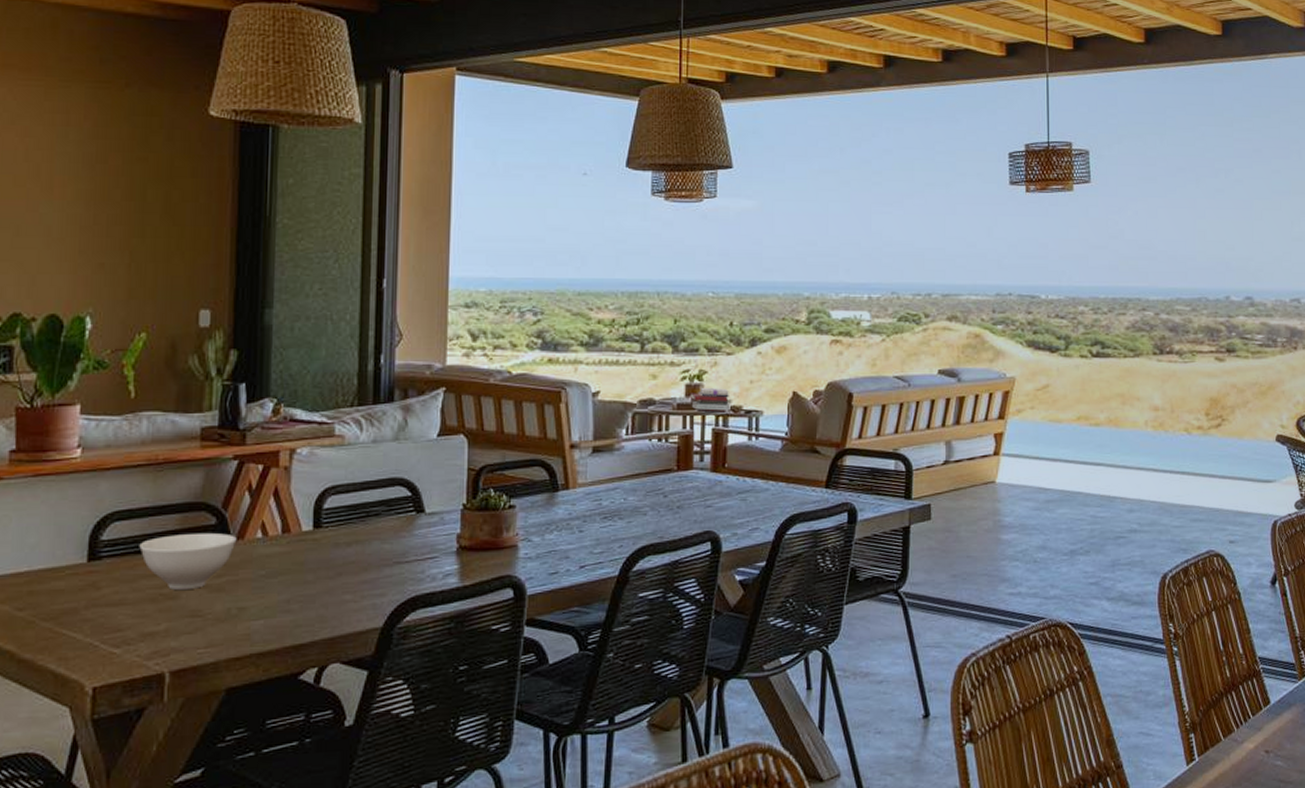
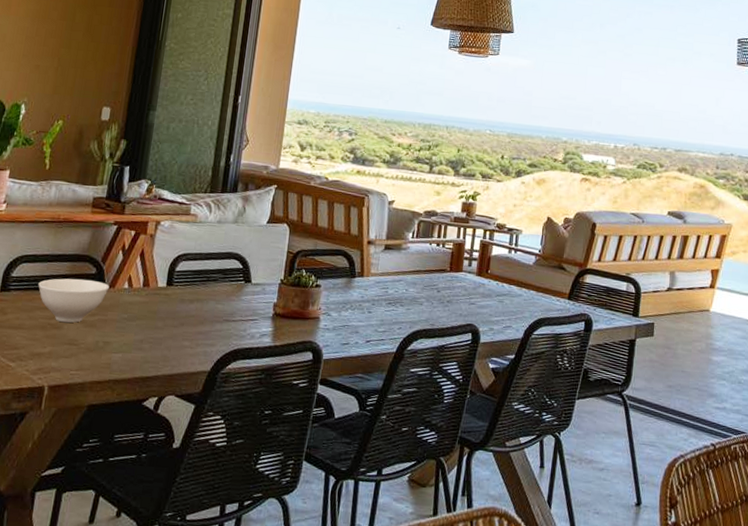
books: present [690,387,729,413] -> none [465,205,497,228]

